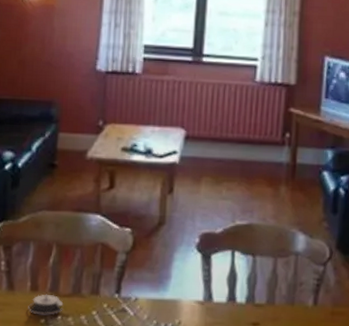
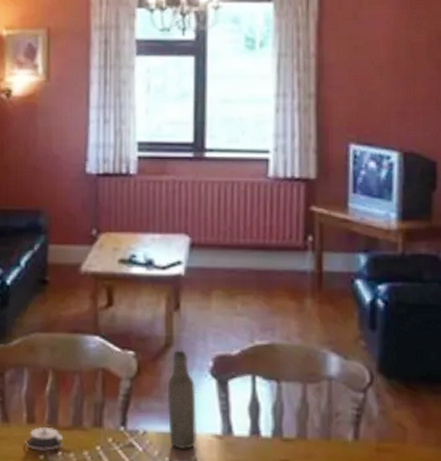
bottle: none [157,228,183,313] -> present [167,350,196,449]

